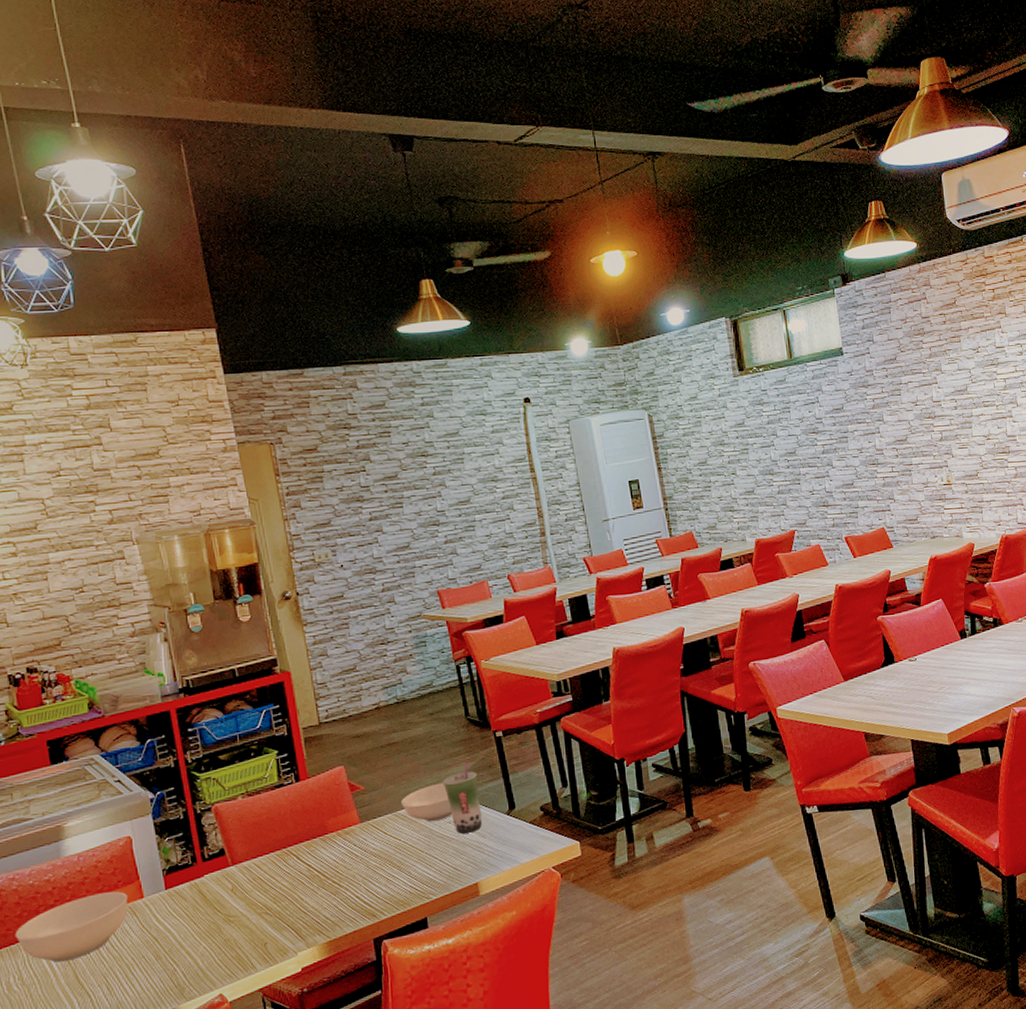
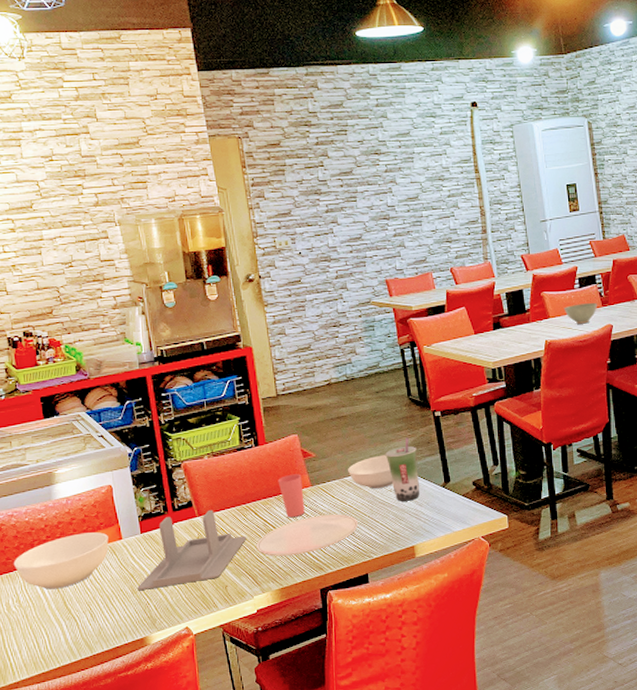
napkin holder: none [162,856,289,955] -> present [137,509,247,590]
plate: none [299,852,414,906] -> present [256,514,358,556]
cup: none [322,810,354,860] -> present [278,474,305,518]
bowl: none [631,605,667,629] -> present [564,303,597,324]

